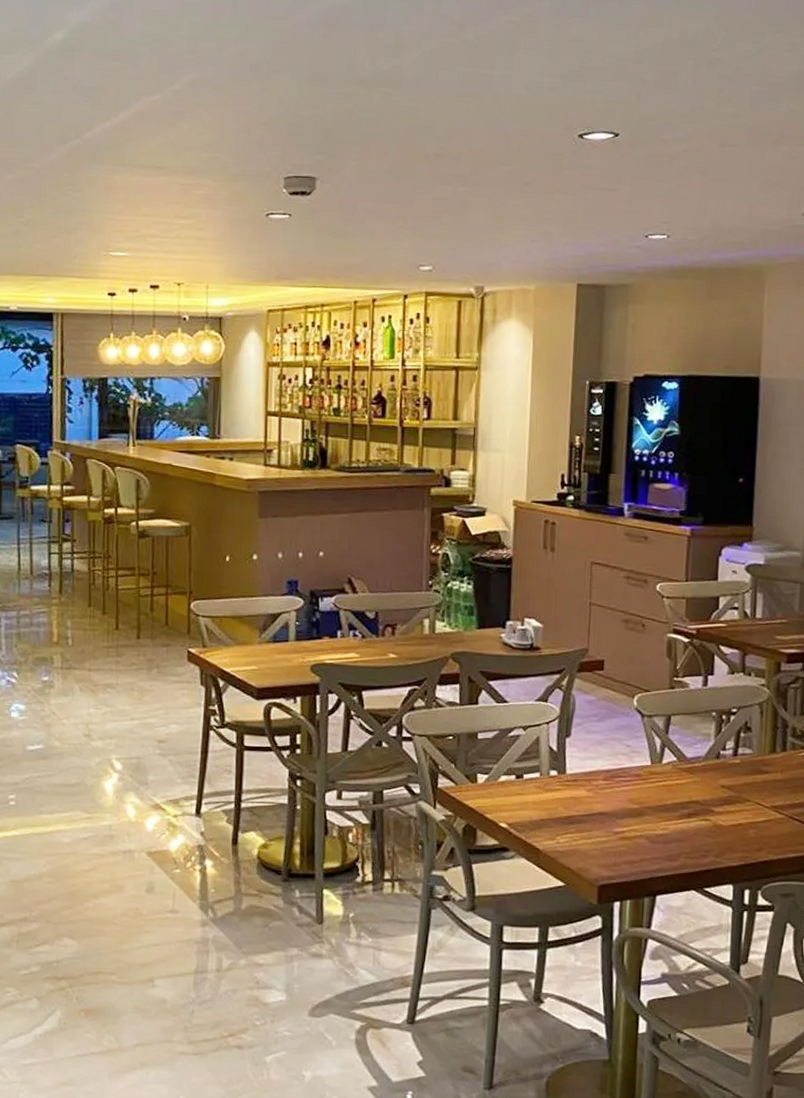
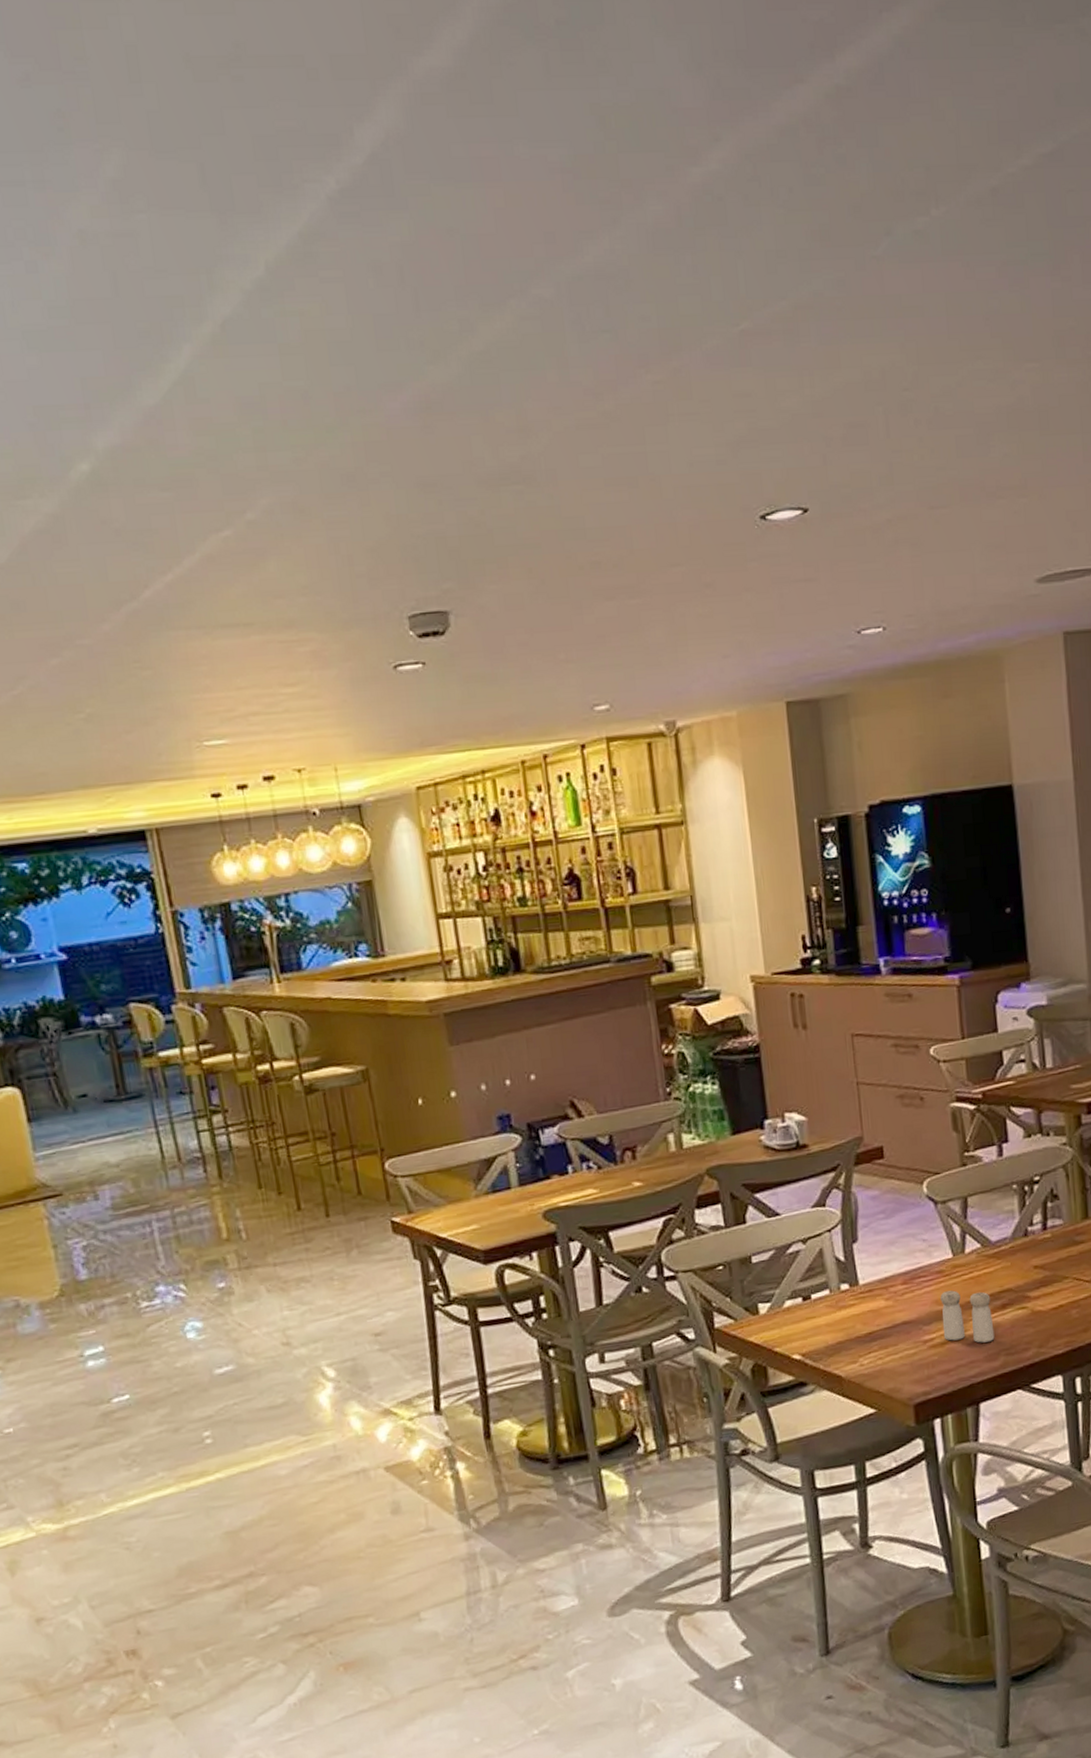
salt and pepper shaker: none [633,793,679,844] -> present [940,1290,995,1343]

